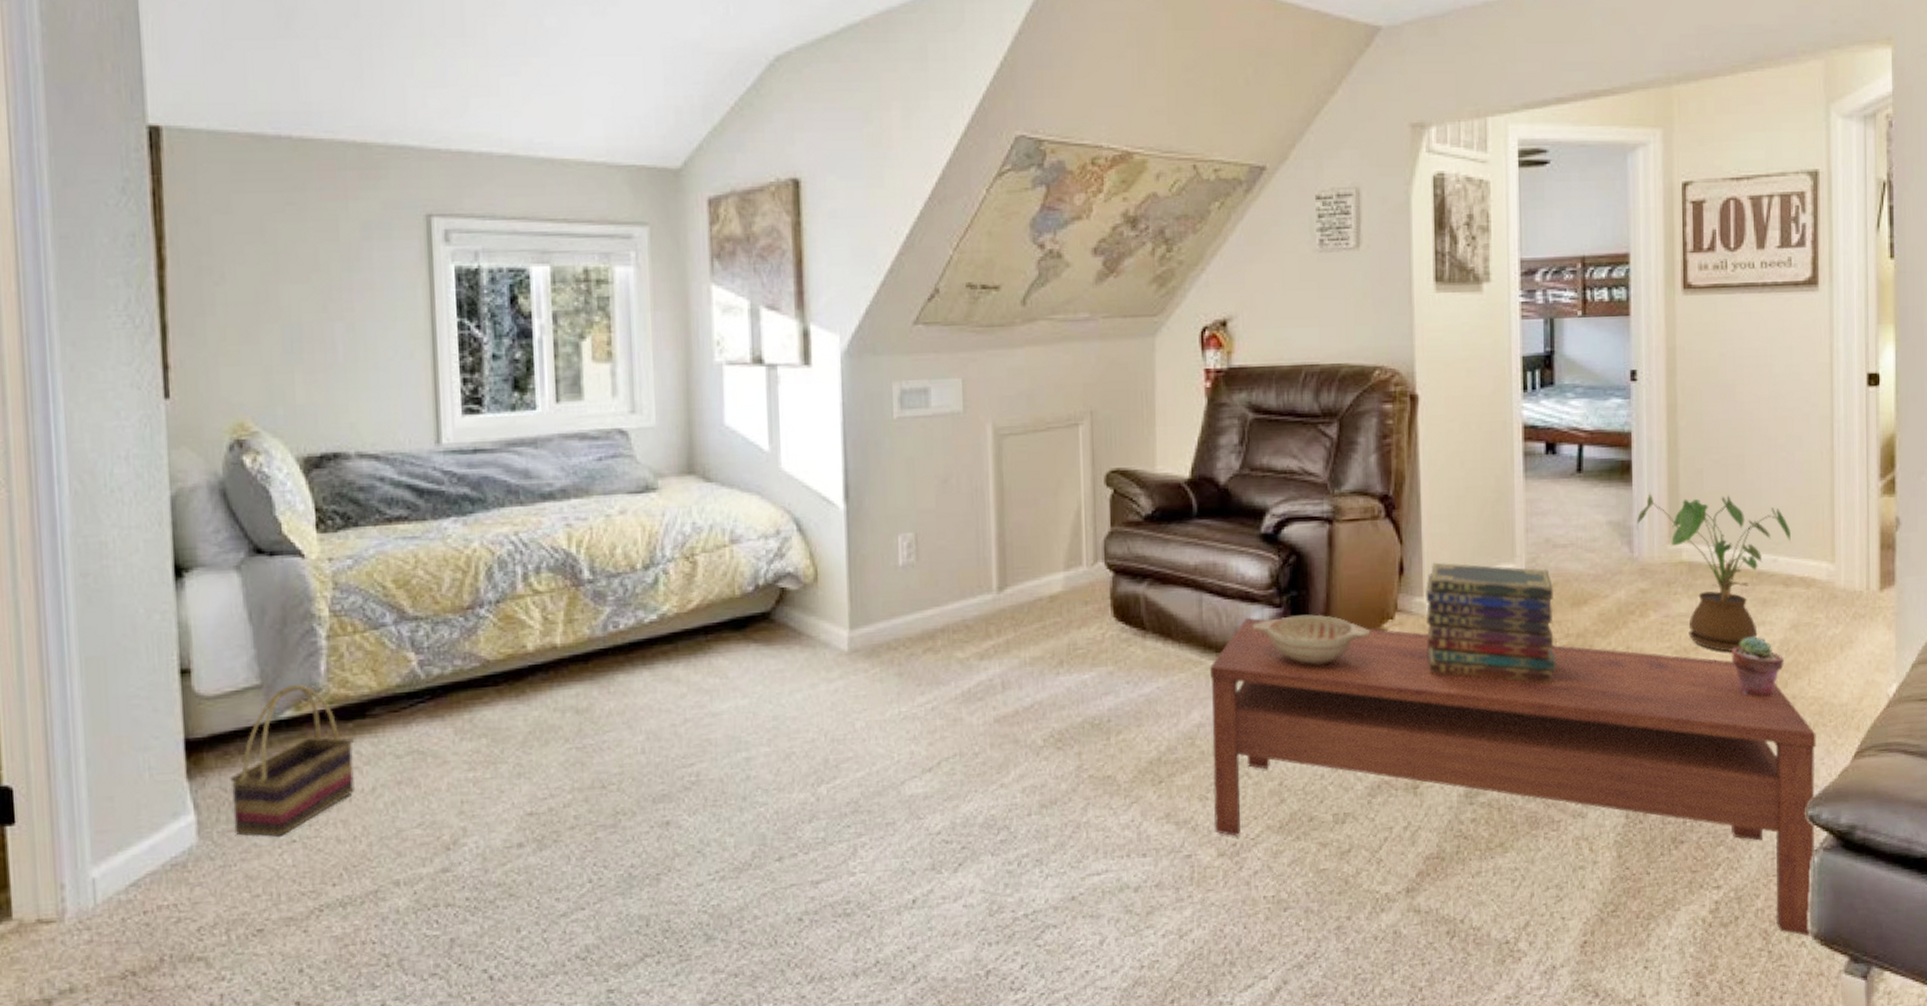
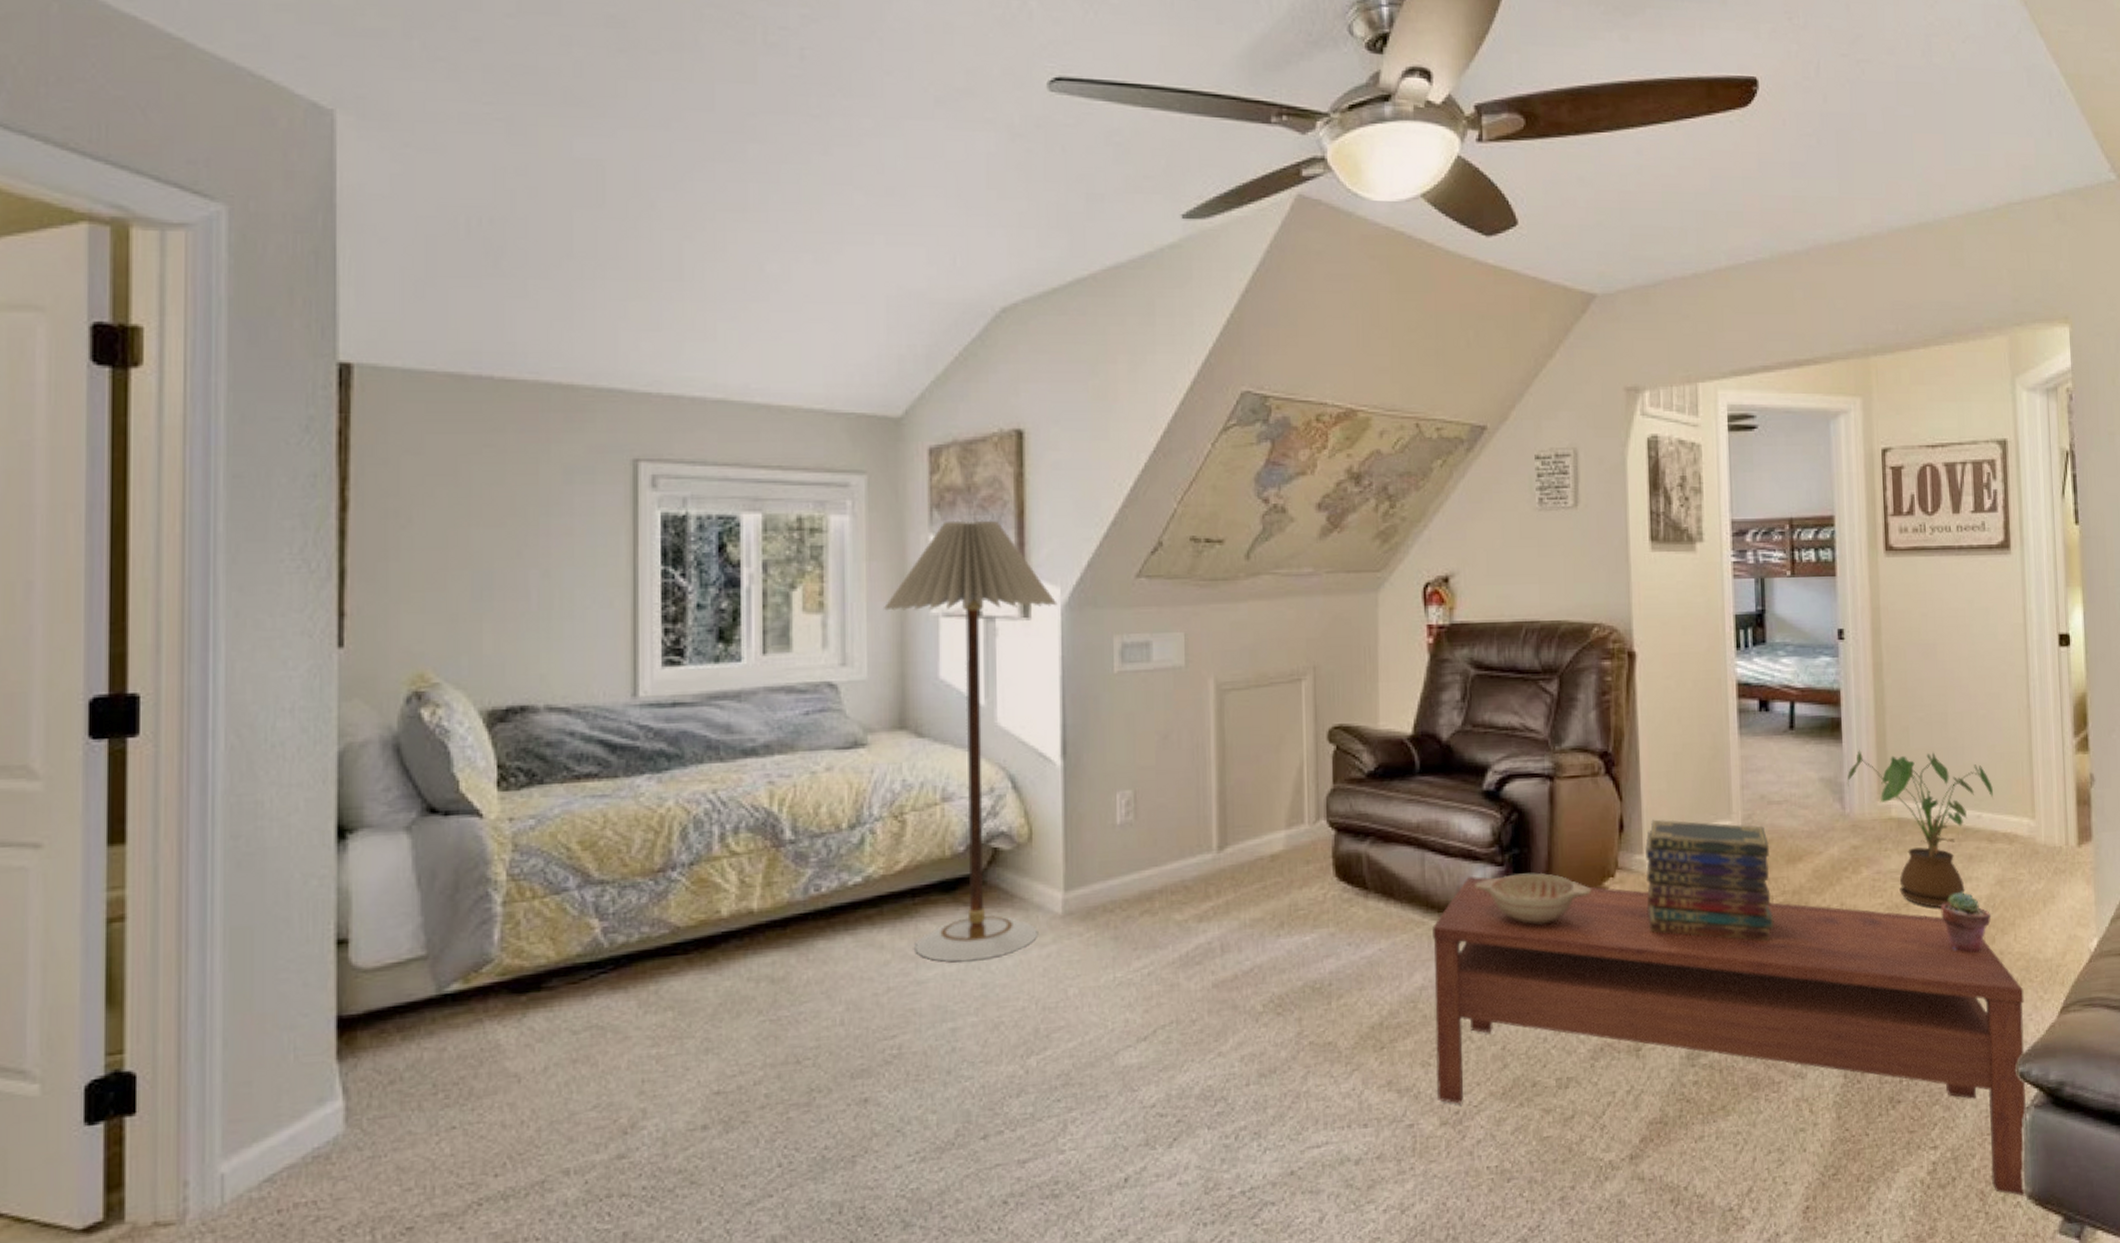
basket: present [230,684,354,837] -> none [385,954,526,1123]
floor lamp: none [670,269,837,697] -> present [884,520,1058,963]

